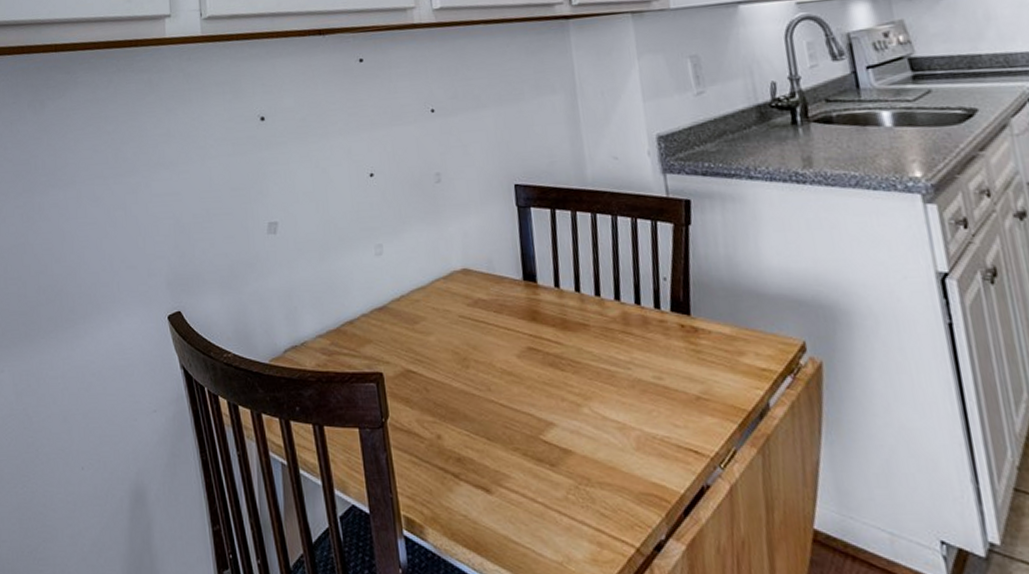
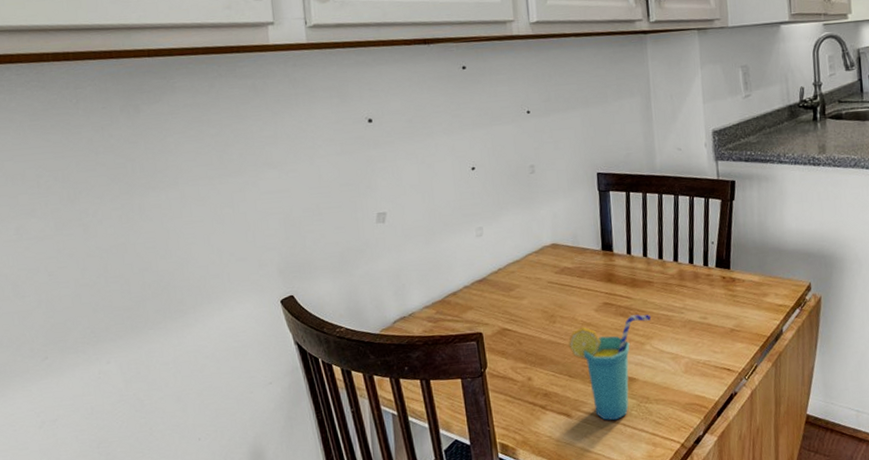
cup: none [484,366,589,505] -> present [568,314,652,421]

